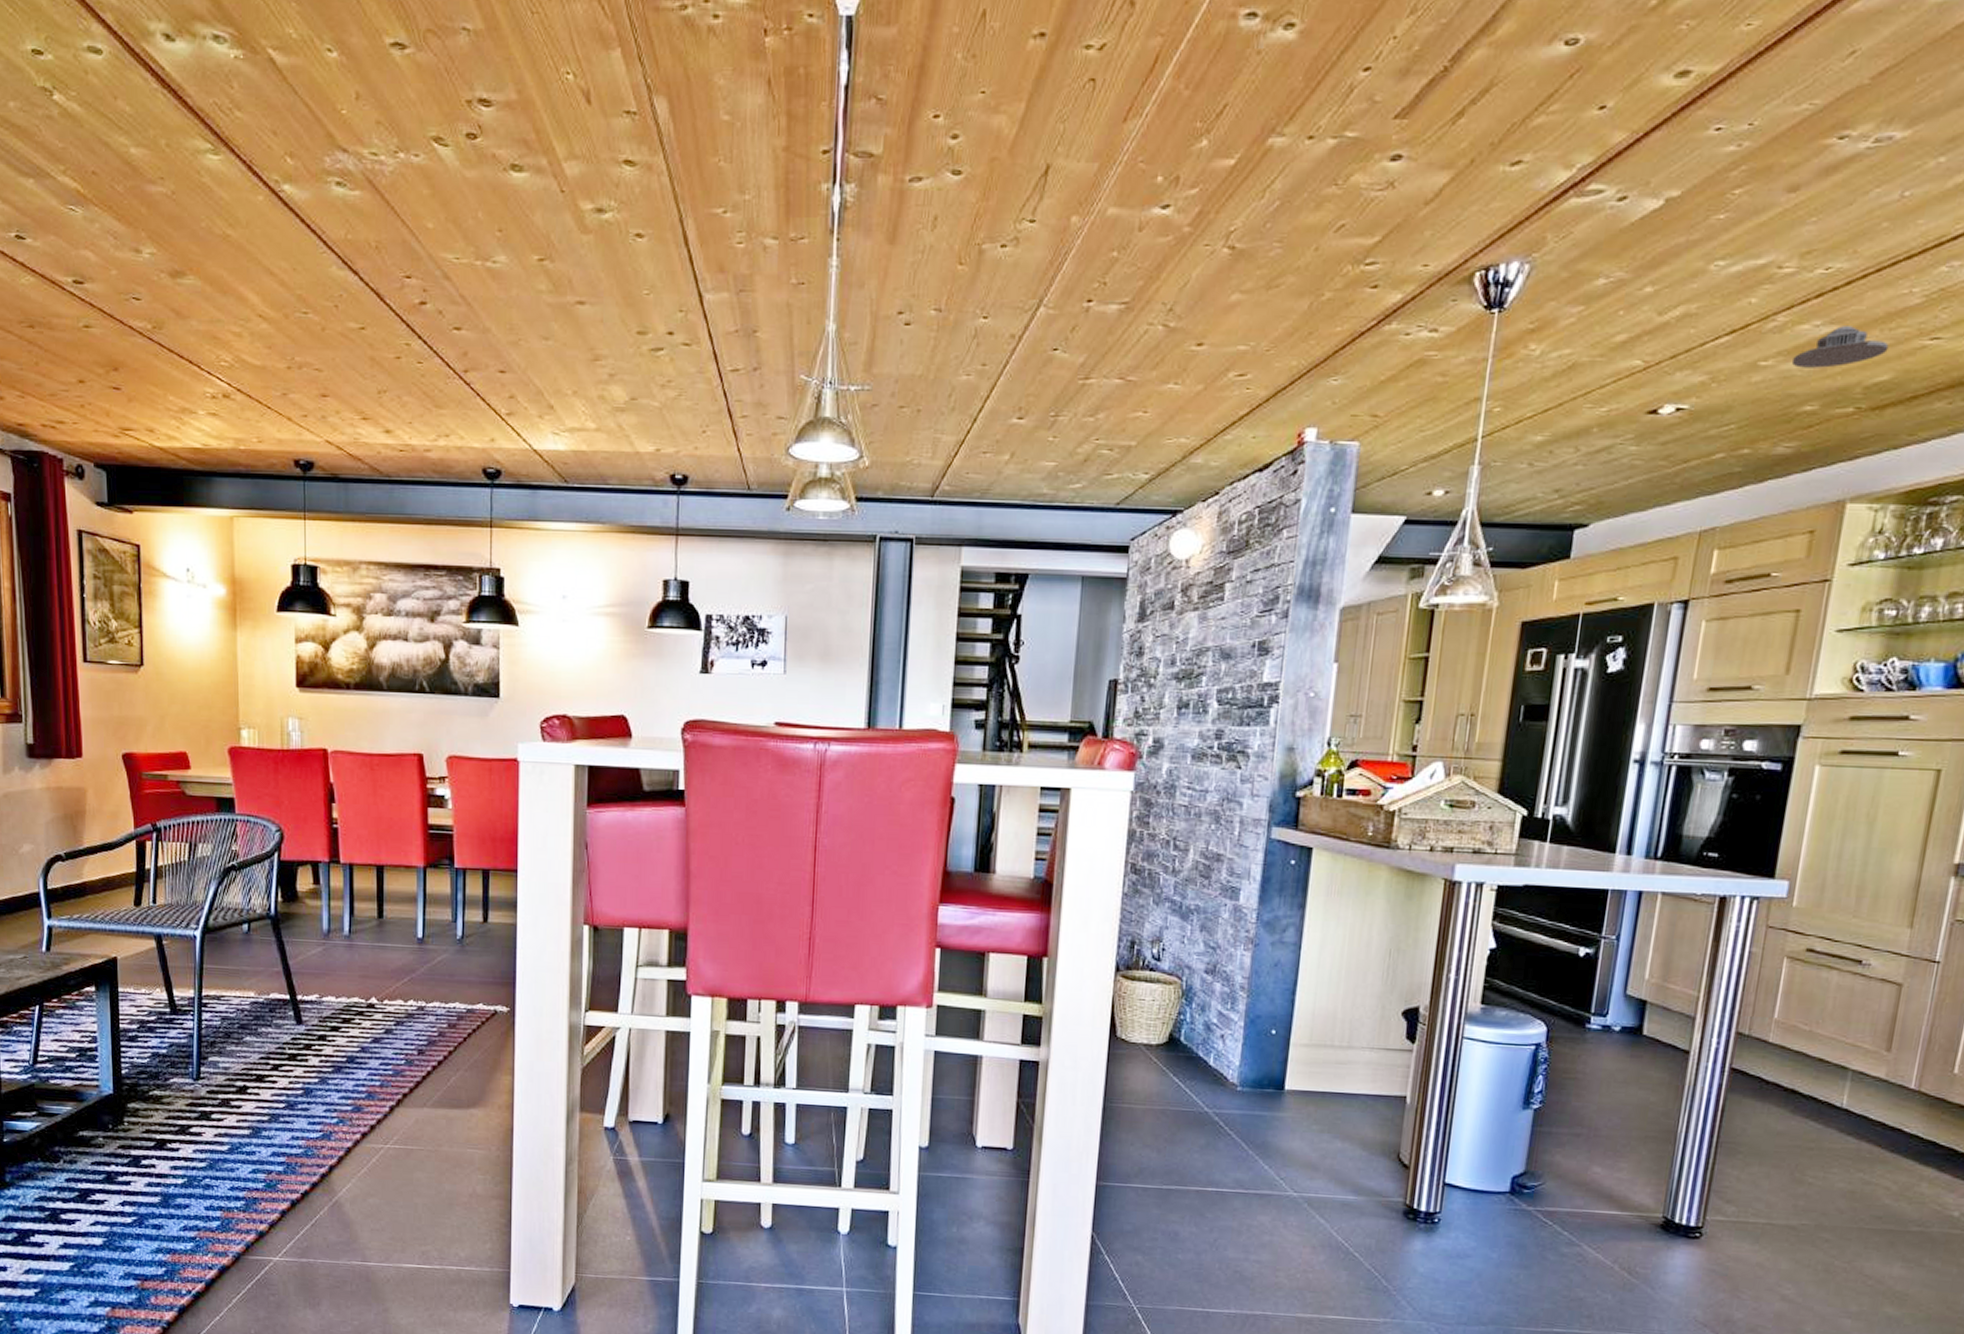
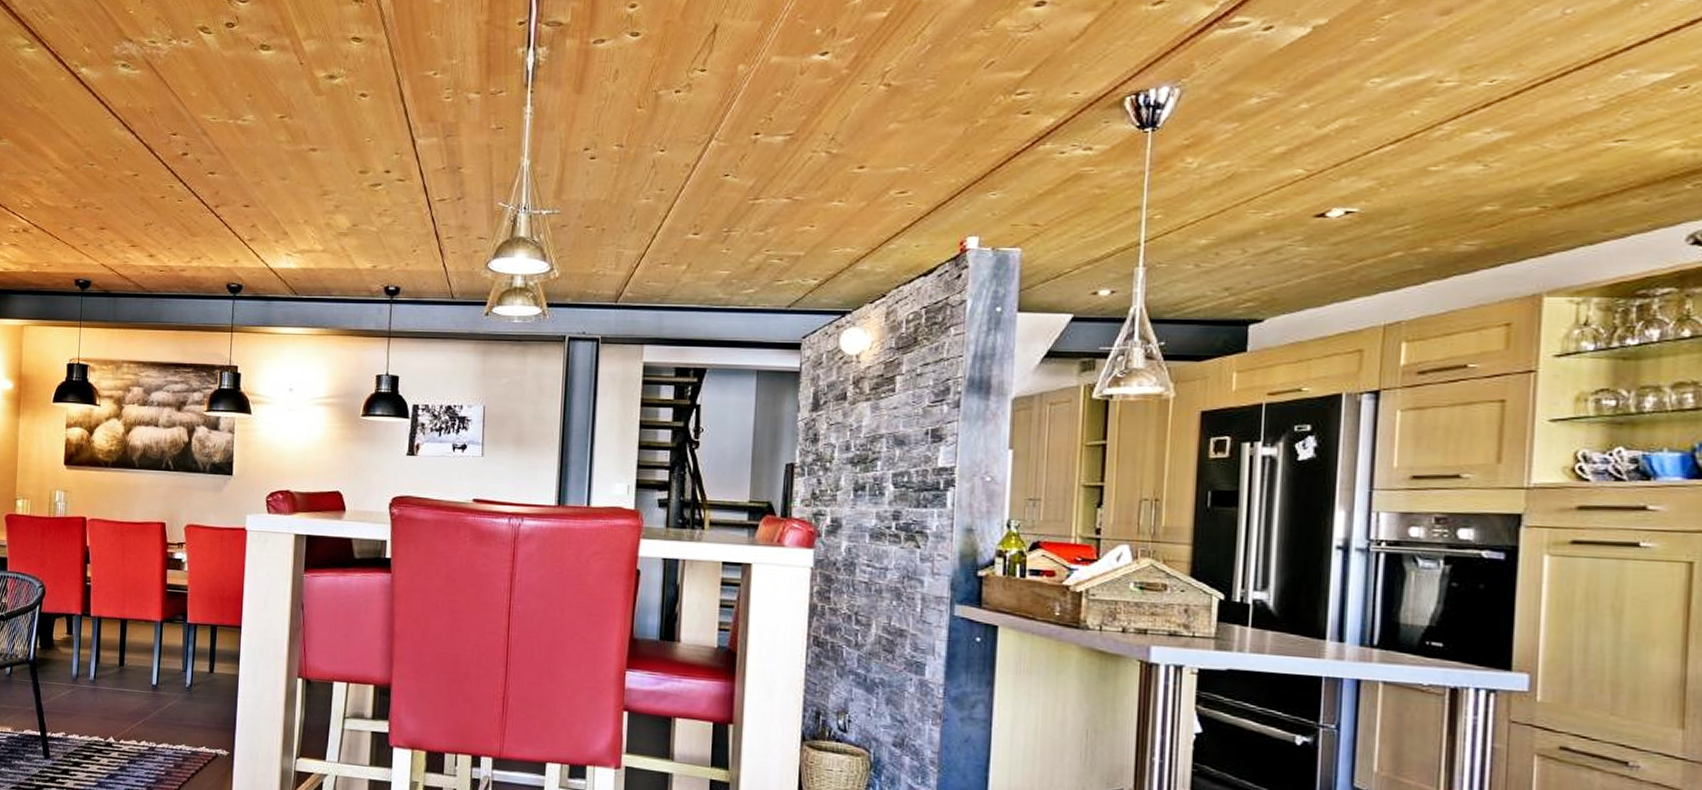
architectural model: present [1792,326,1889,368] -> none [1466,132,1569,172]

